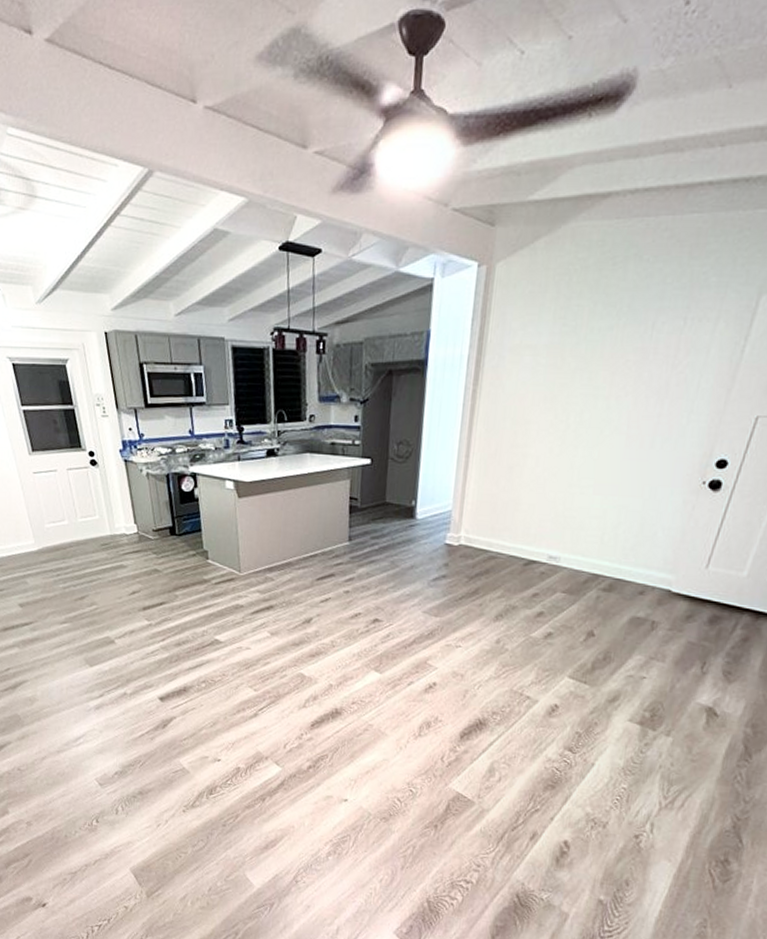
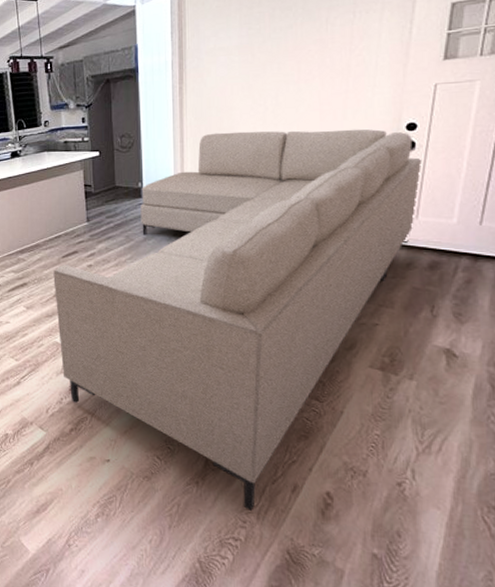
sofa: none [304,449,726,856] -> present [53,129,423,511]

